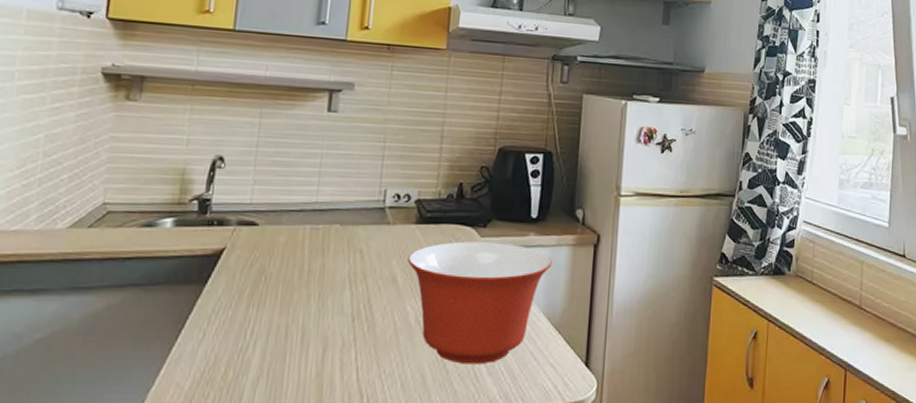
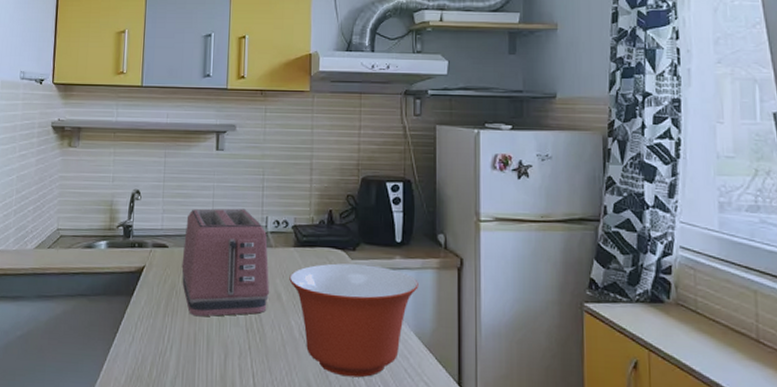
toaster: none [273,179,385,306] -> present [181,208,269,317]

